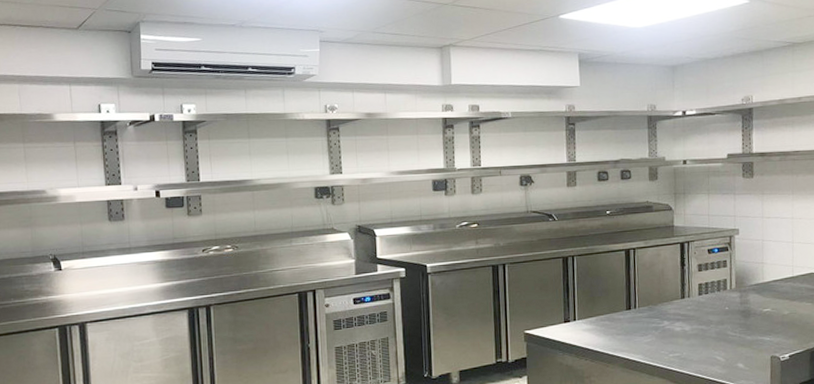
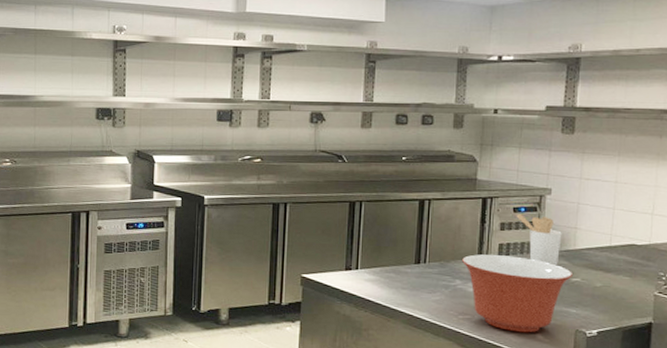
mixing bowl: none [668,294,764,364] -> present [462,254,572,333]
utensil holder: none [711,254,752,299] -> present [516,213,562,266]

